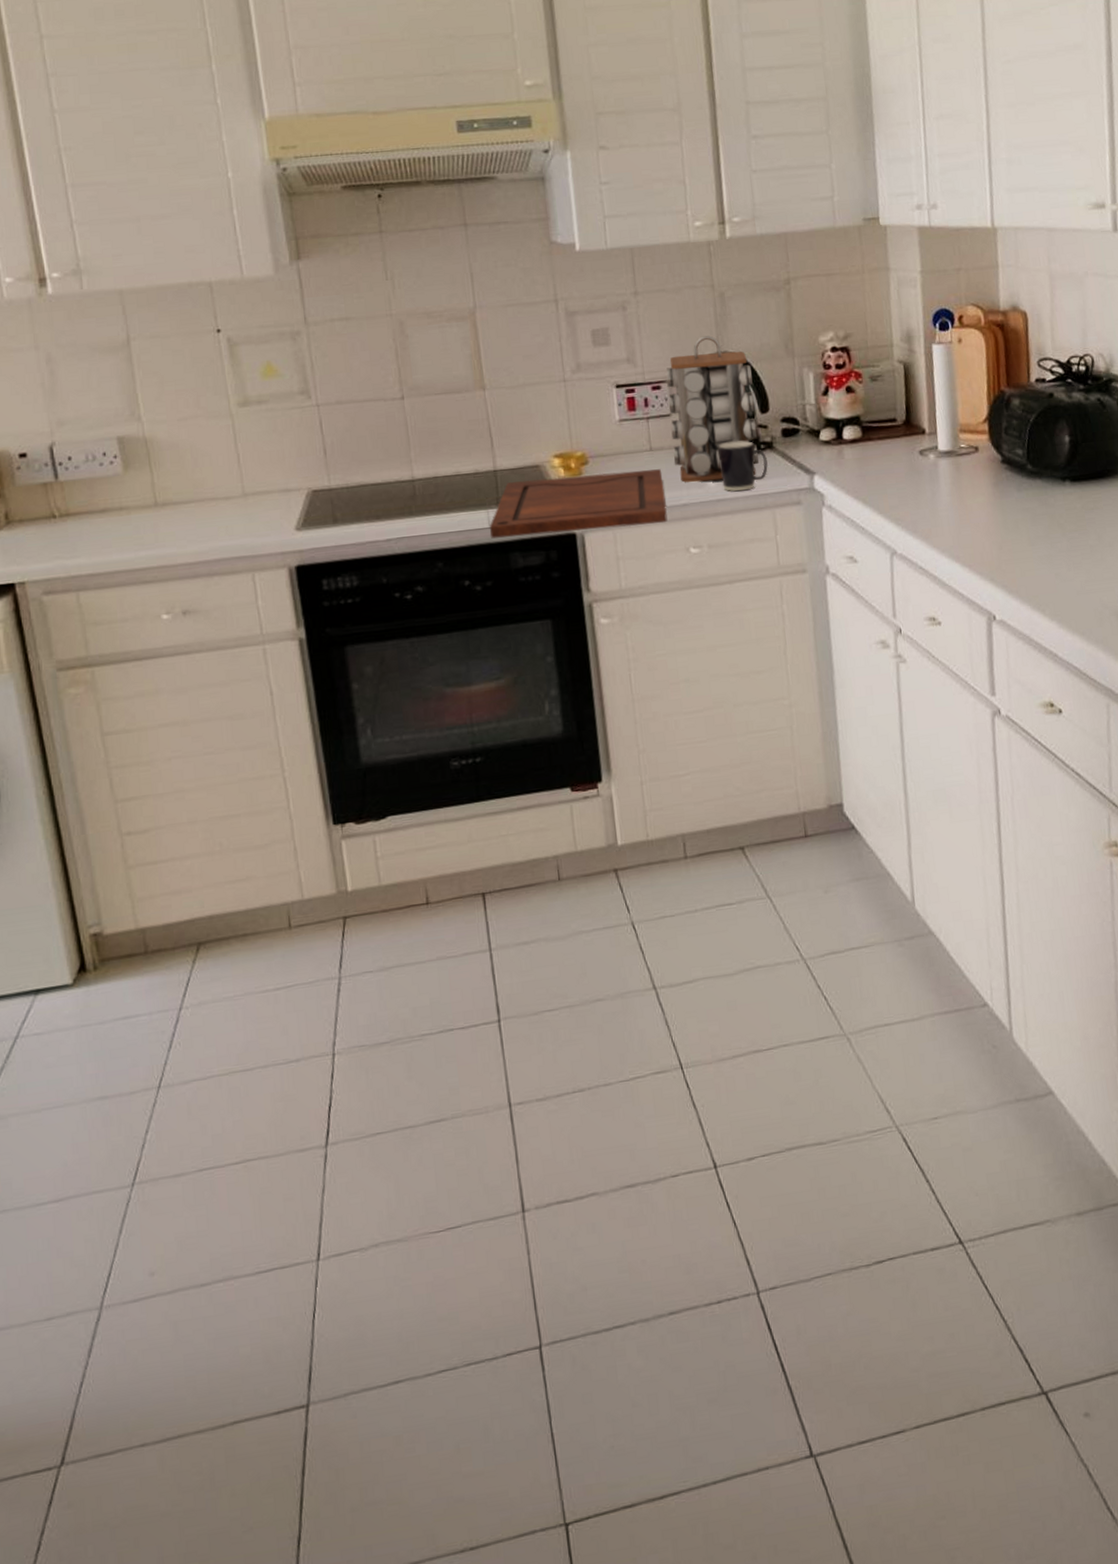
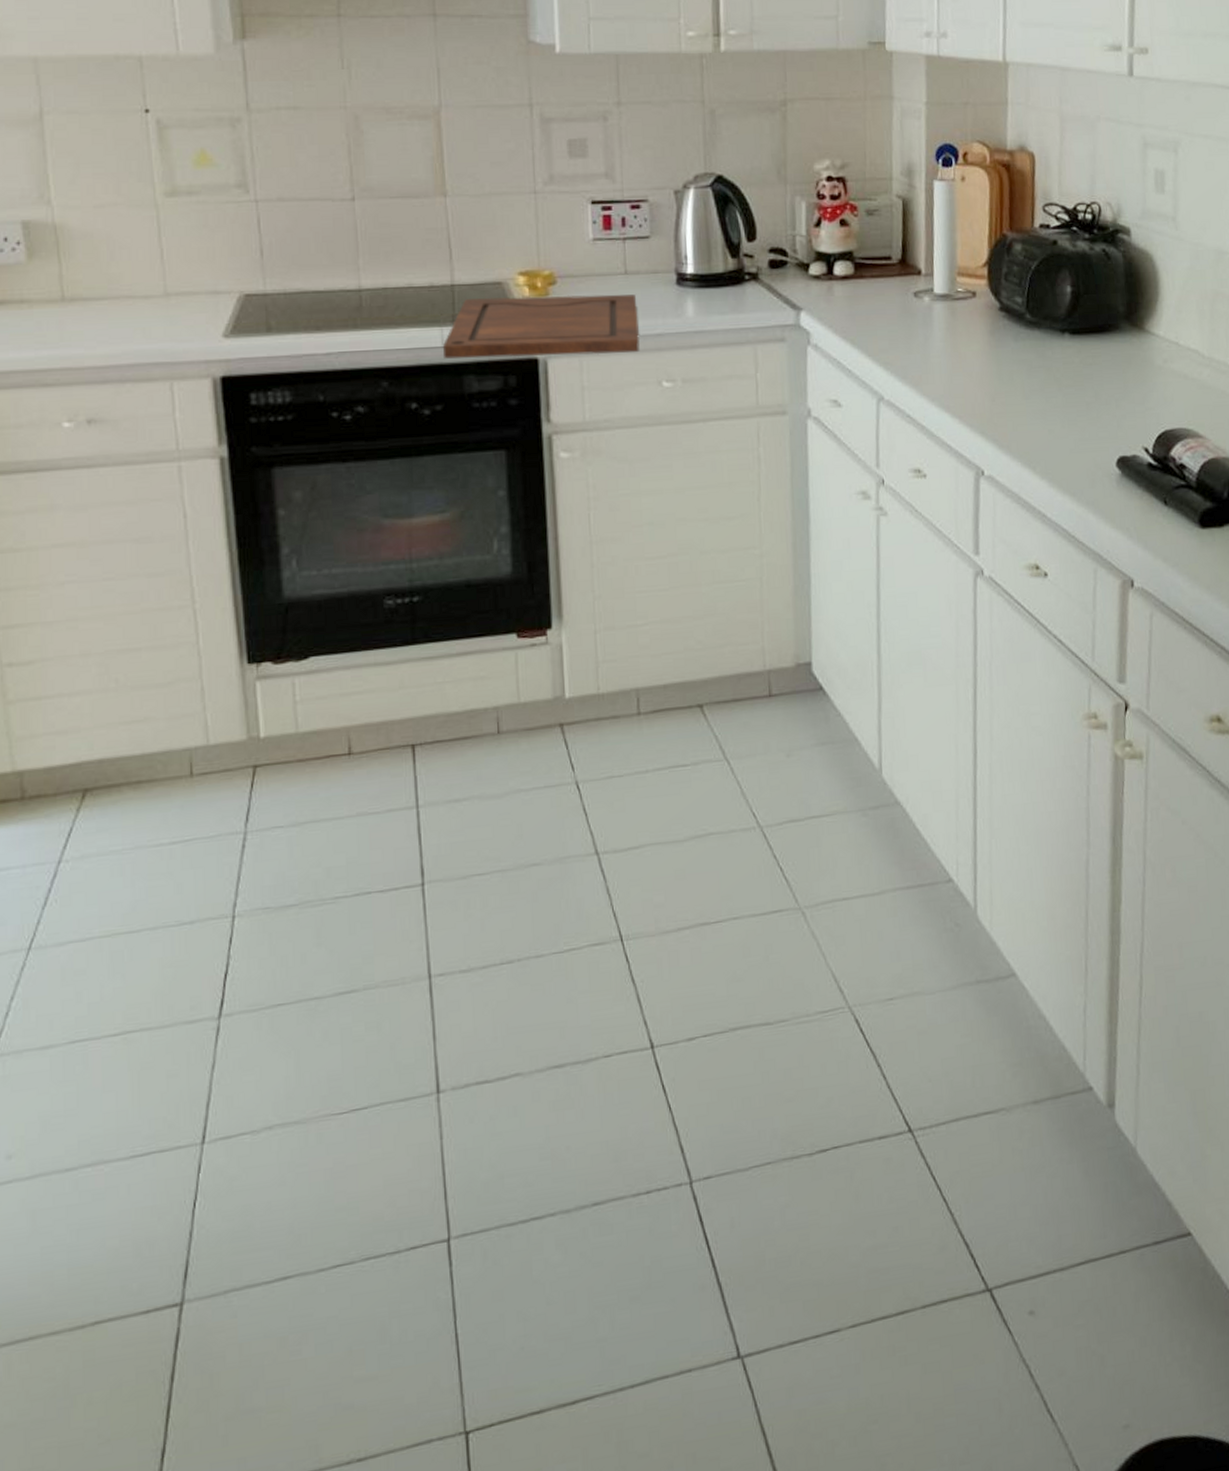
spice rack: present [666,335,759,483] -> none [647,155,743,312]
mug: present [717,440,768,491] -> none [698,269,752,324]

